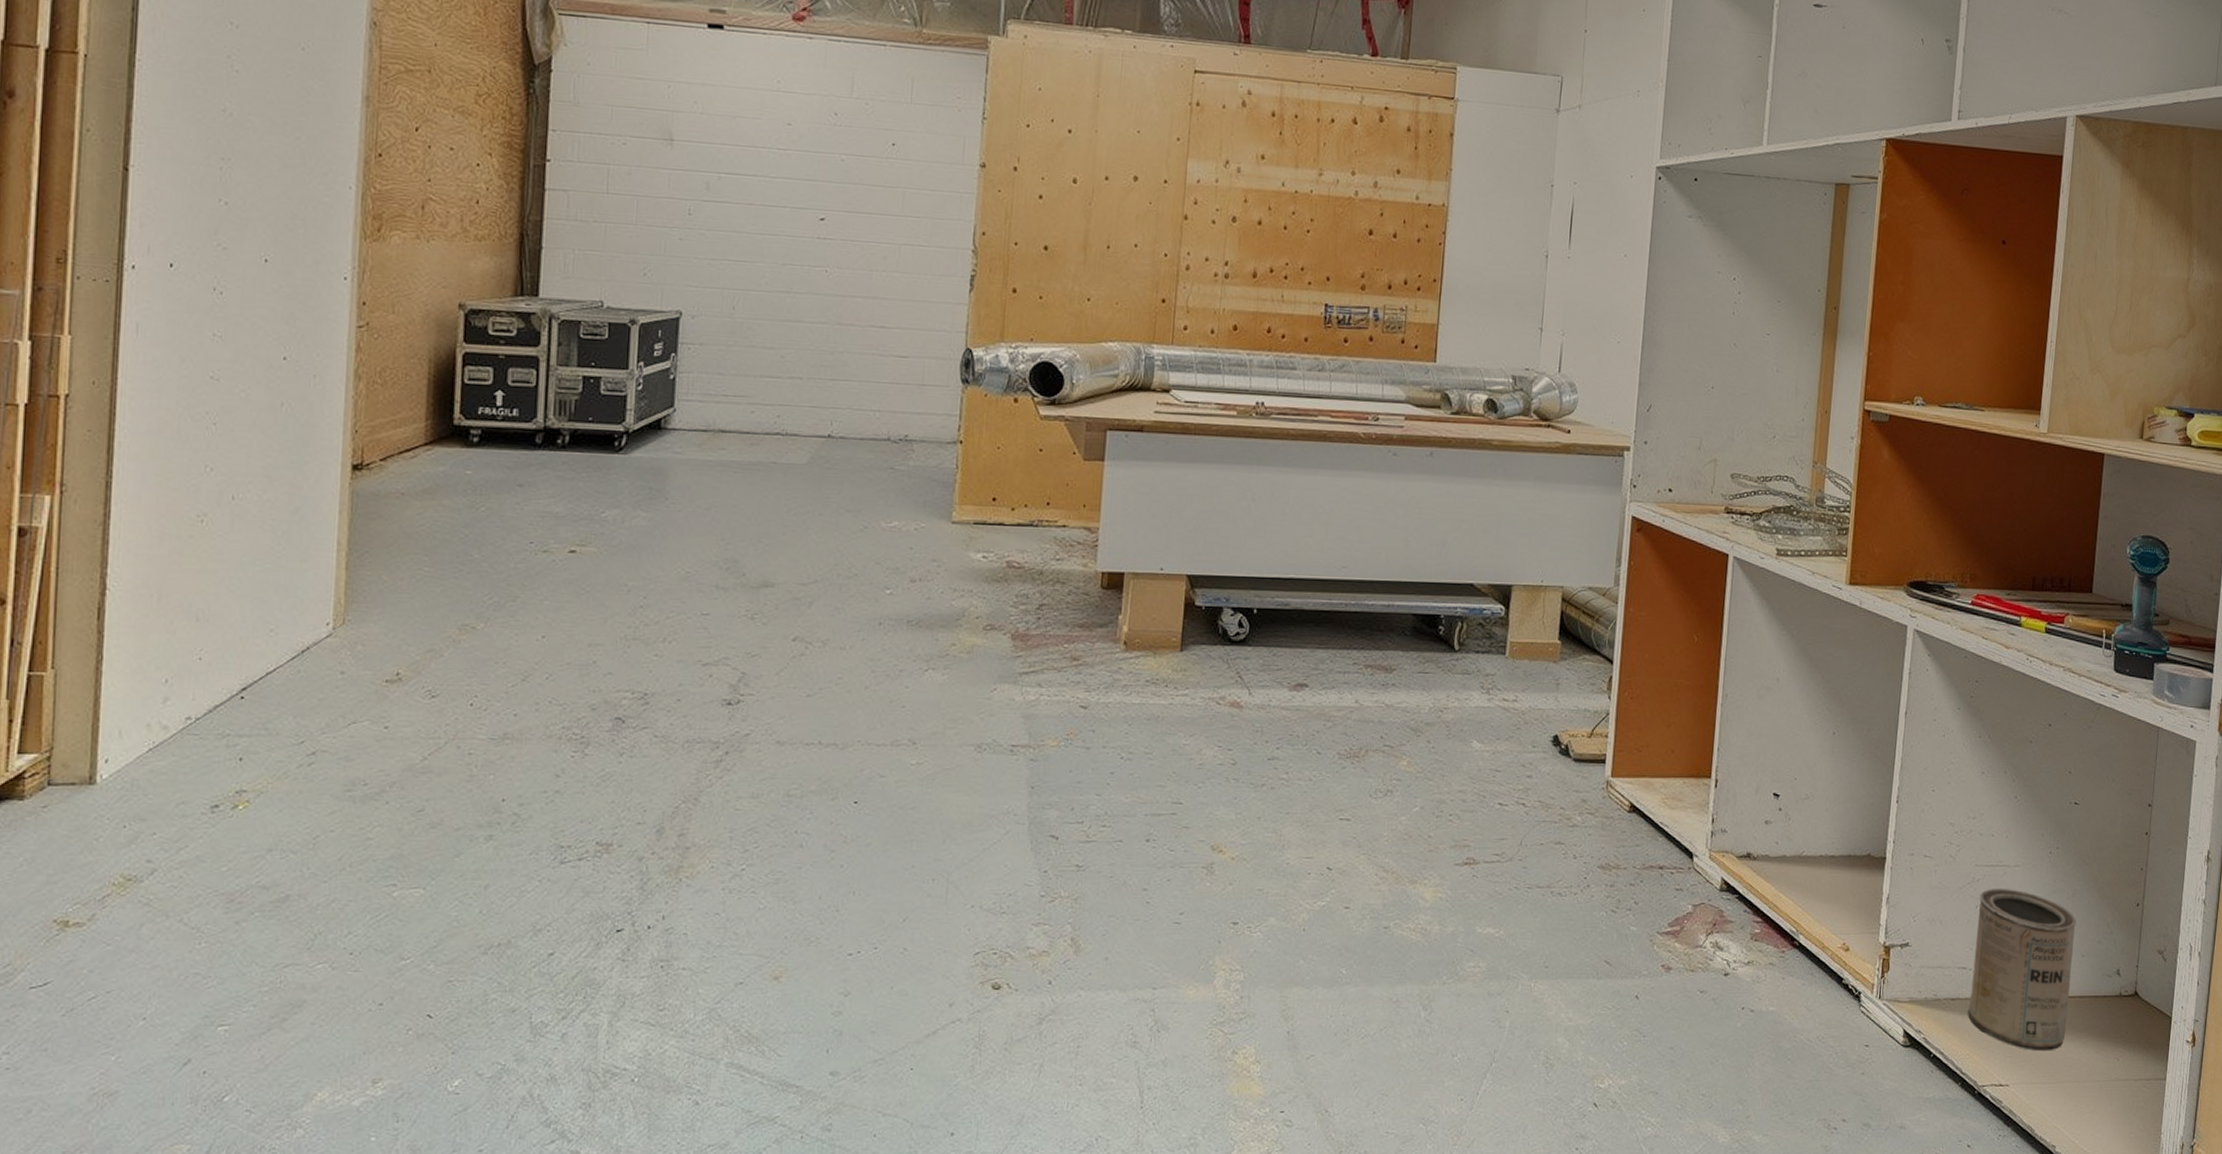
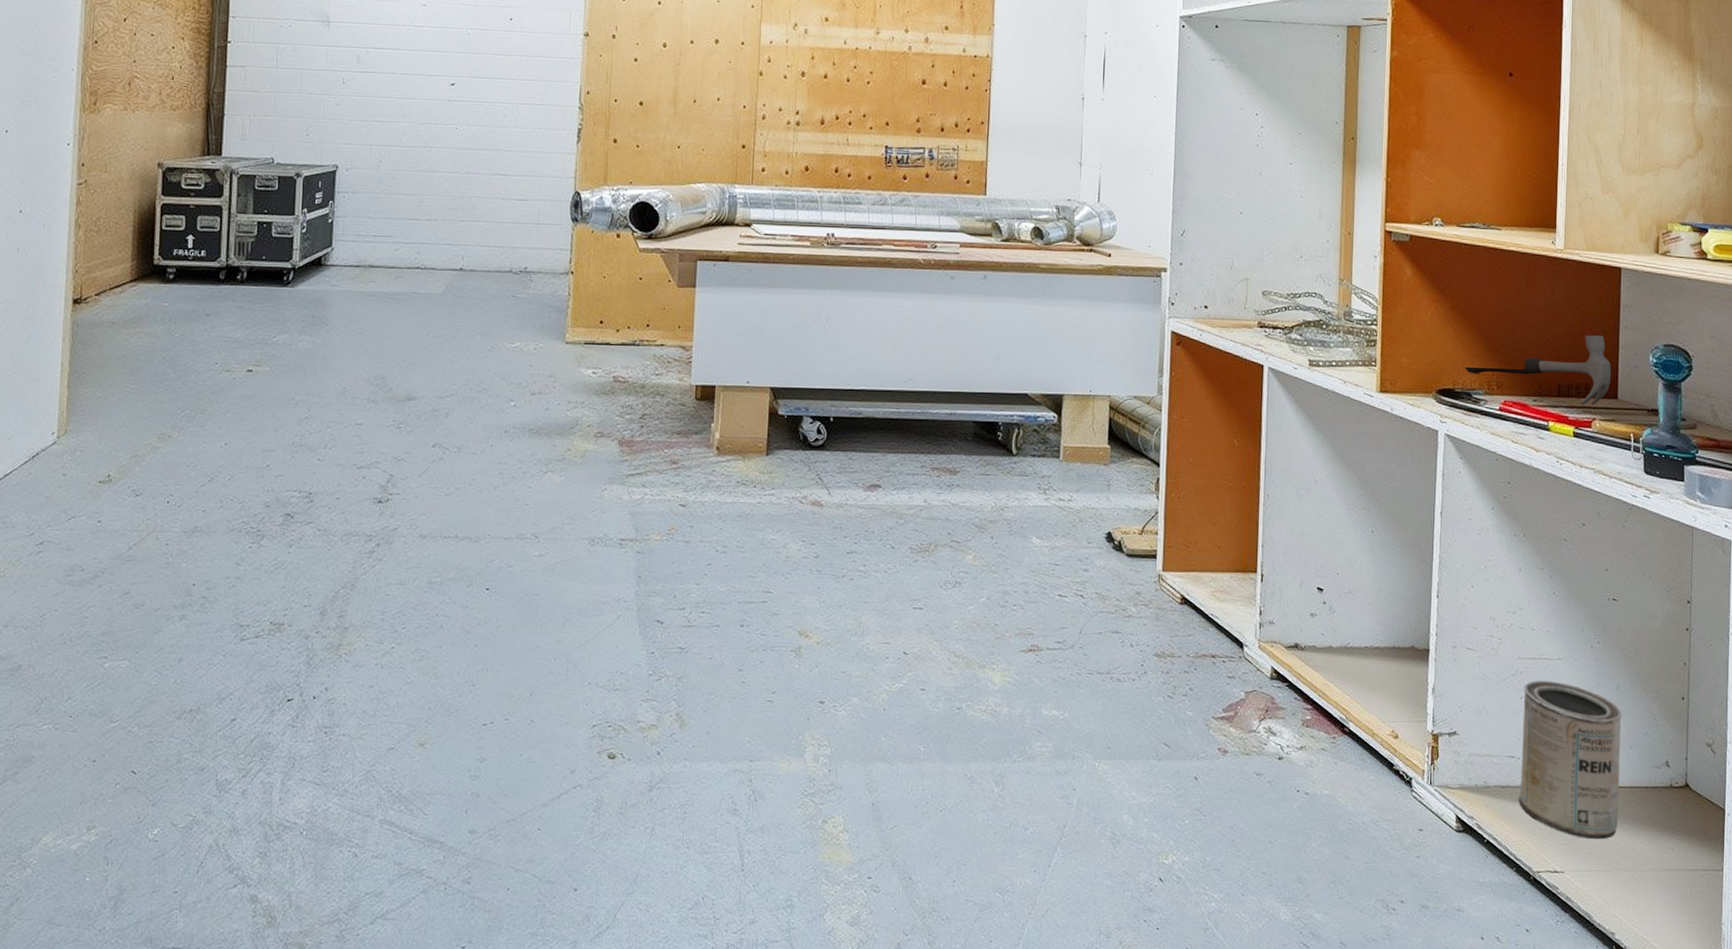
hammer: none [1937,525,2088,599] -> present [1463,335,1612,405]

